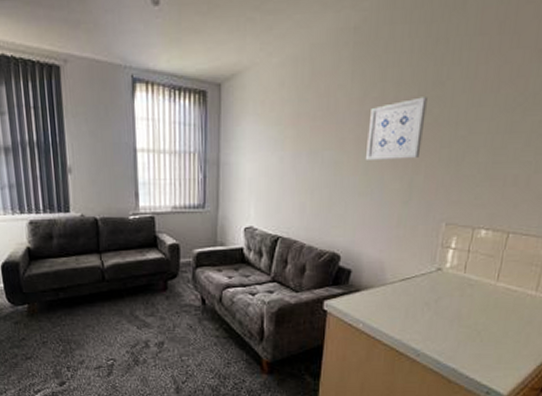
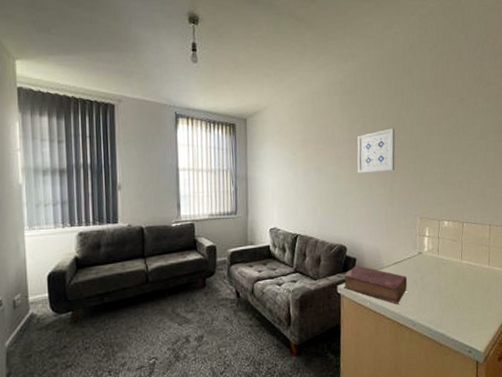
book: none [330,279,417,329] -> present [343,265,408,304]

